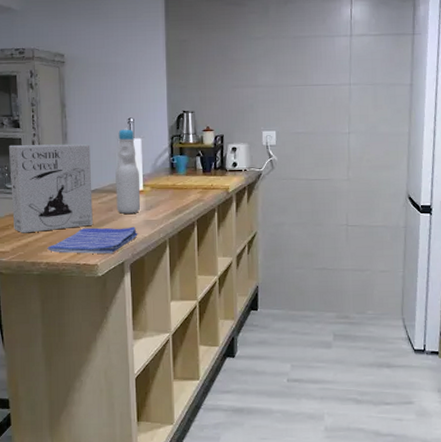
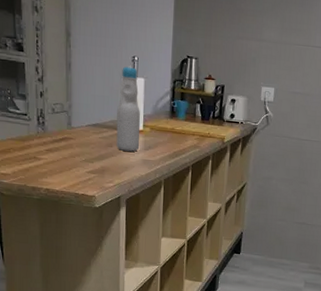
cereal box: present [8,143,93,233] -> none [11,68,94,159]
dish towel: present [47,226,138,254] -> none [47,160,135,188]

